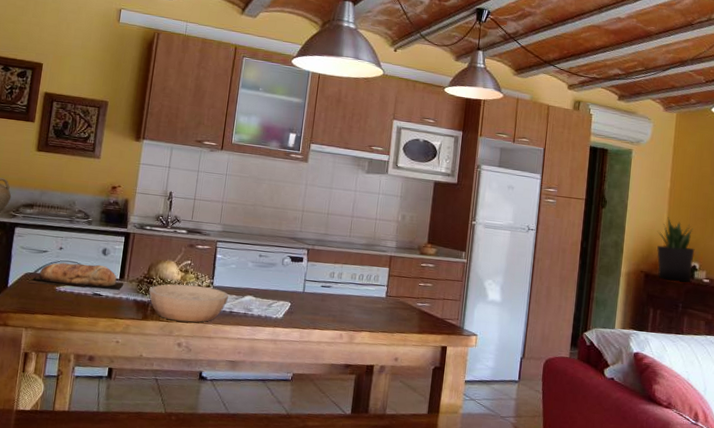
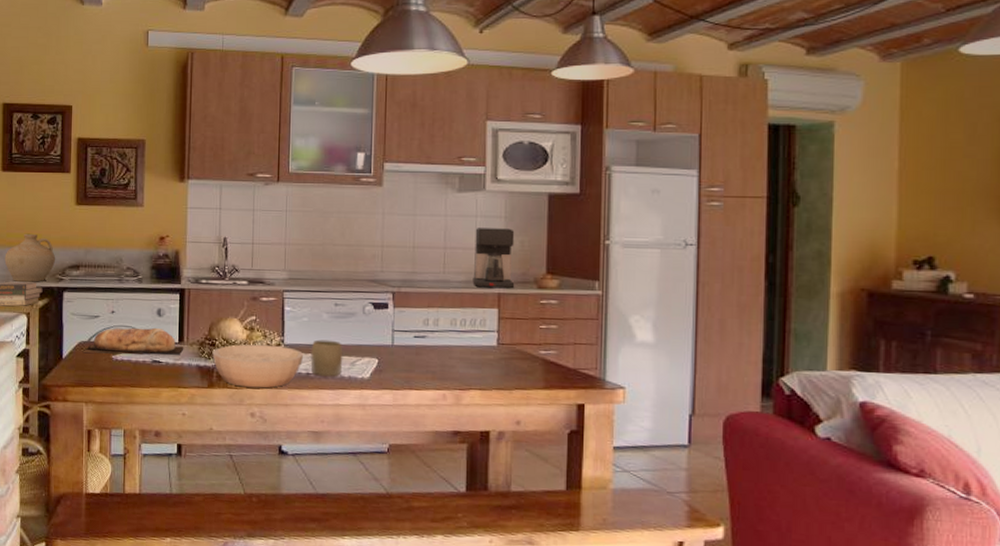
mug: none [234,284,263,317] -> present [310,339,343,378]
coffee maker: none [371,203,407,253] -> present [472,228,515,289]
planter: present [657,217,695,283] -> none [884,210,947,301]

